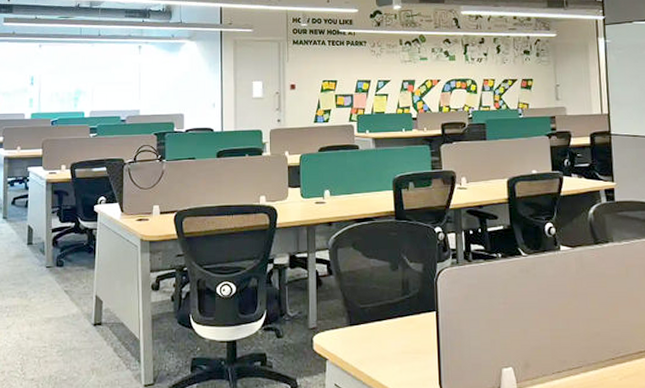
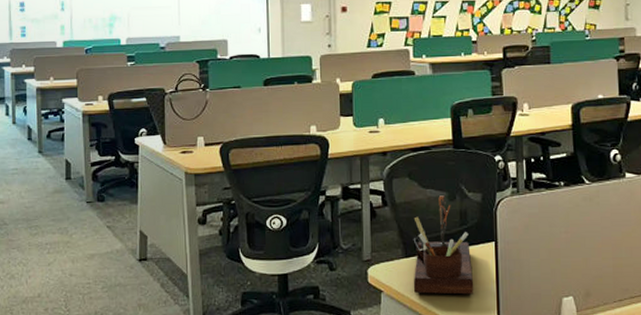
desk organizer: none [357,265,416,364] -> present [413,195,474,295]

